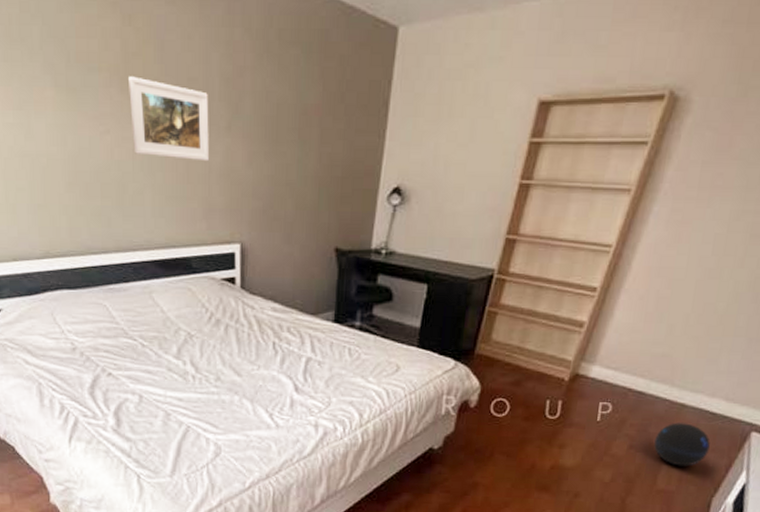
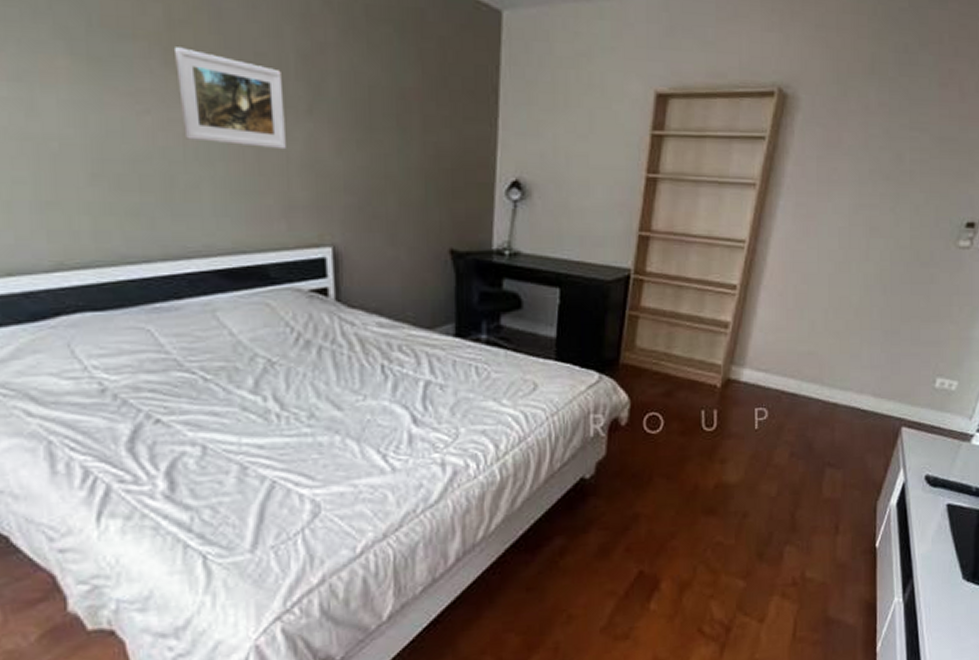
ball: present [654,422,710,466] -> none [814,423,866,471]

